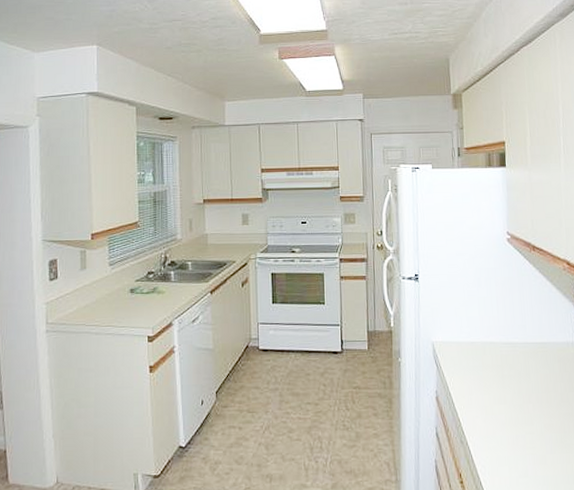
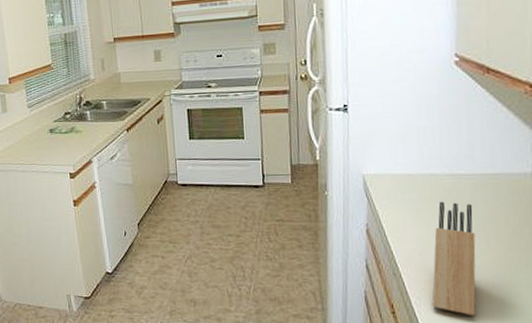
knife block: none [495,368,534,484] -> present [432,201,476,316]

